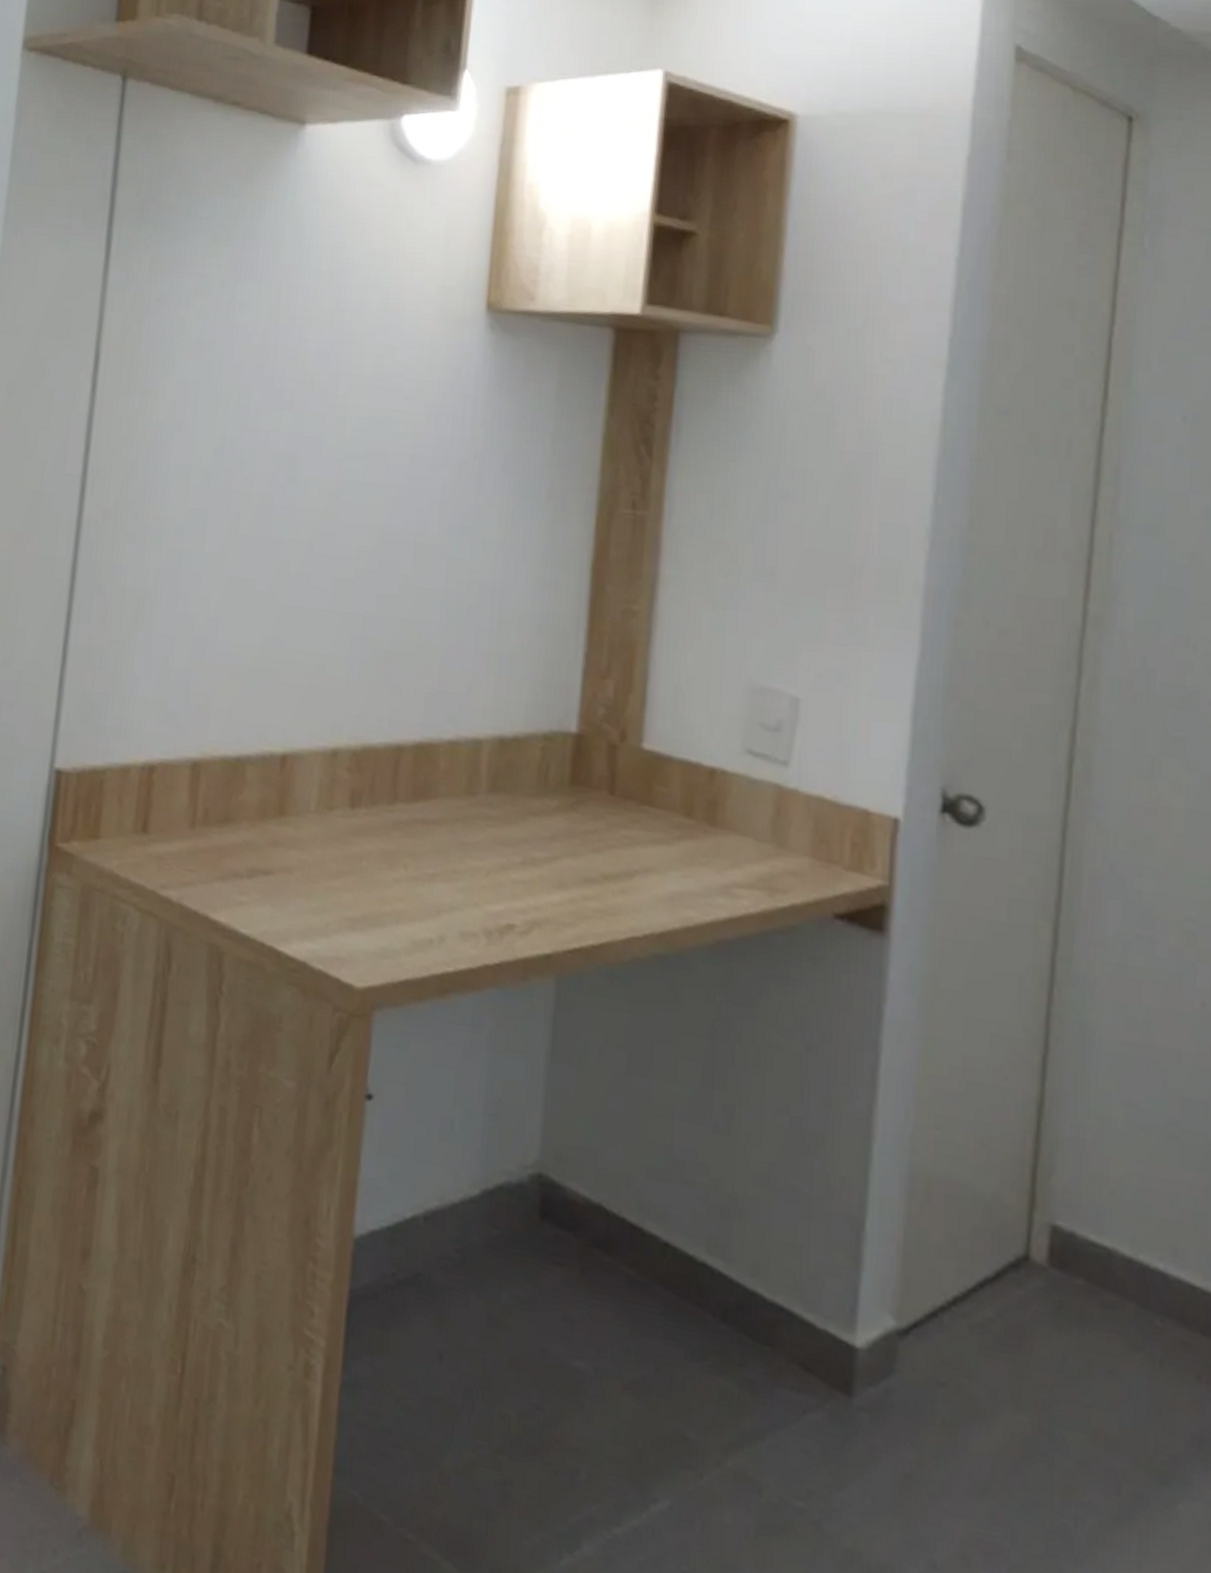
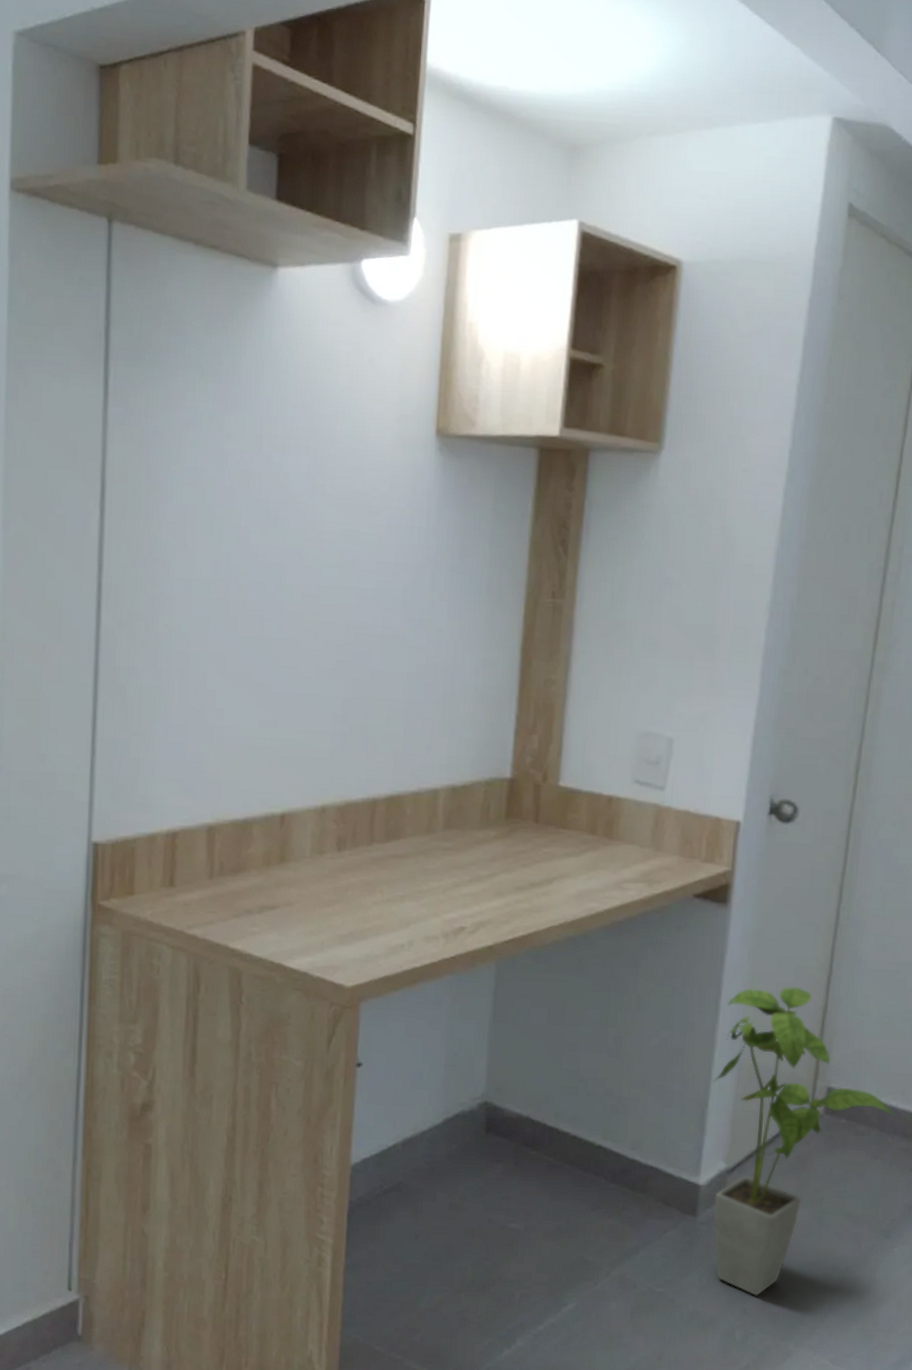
house plant: none [870,1058,1164,1544] -> present [712,986,895,1297]

